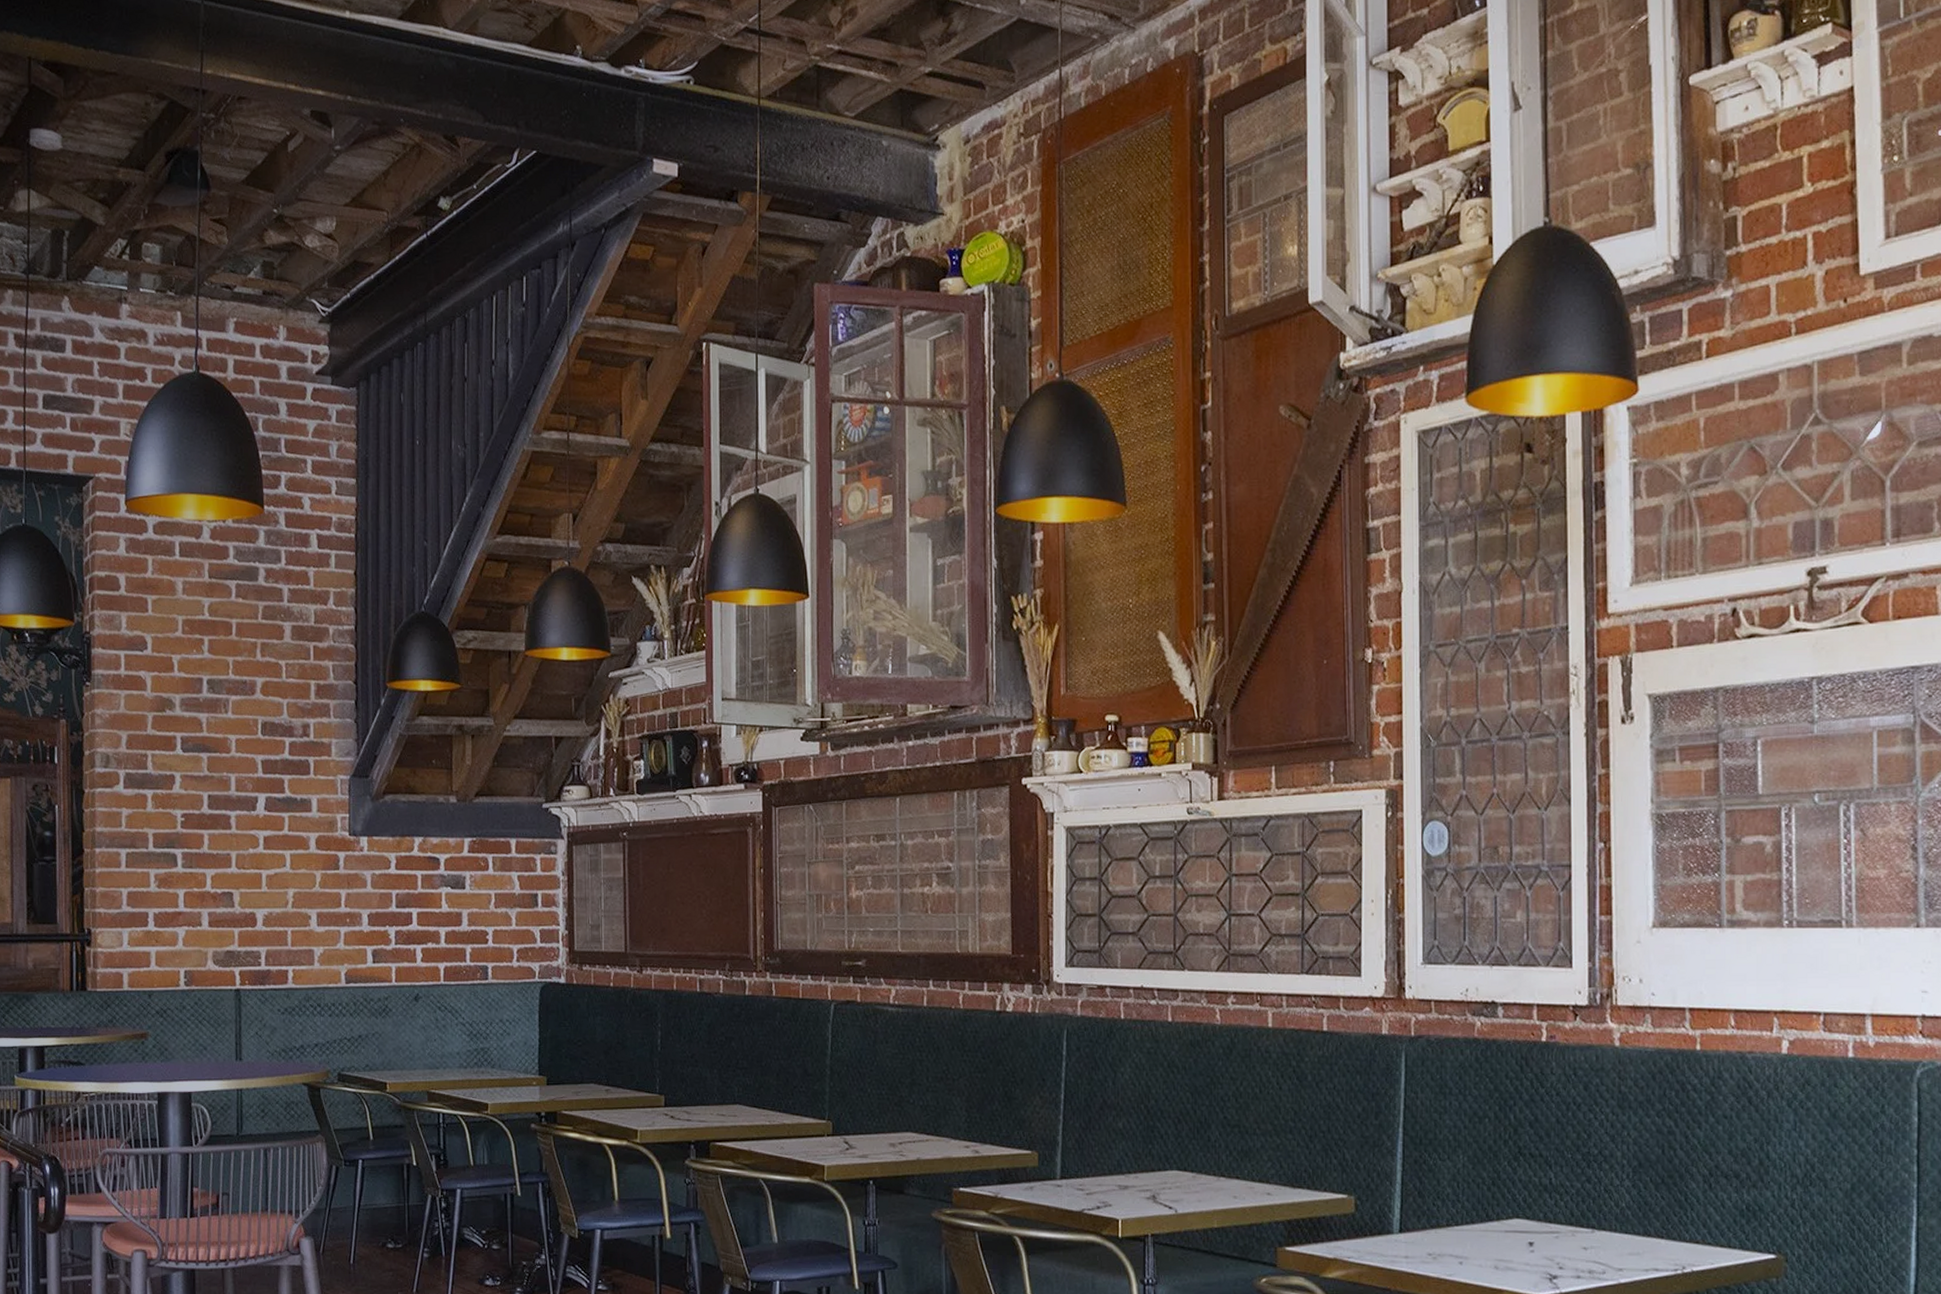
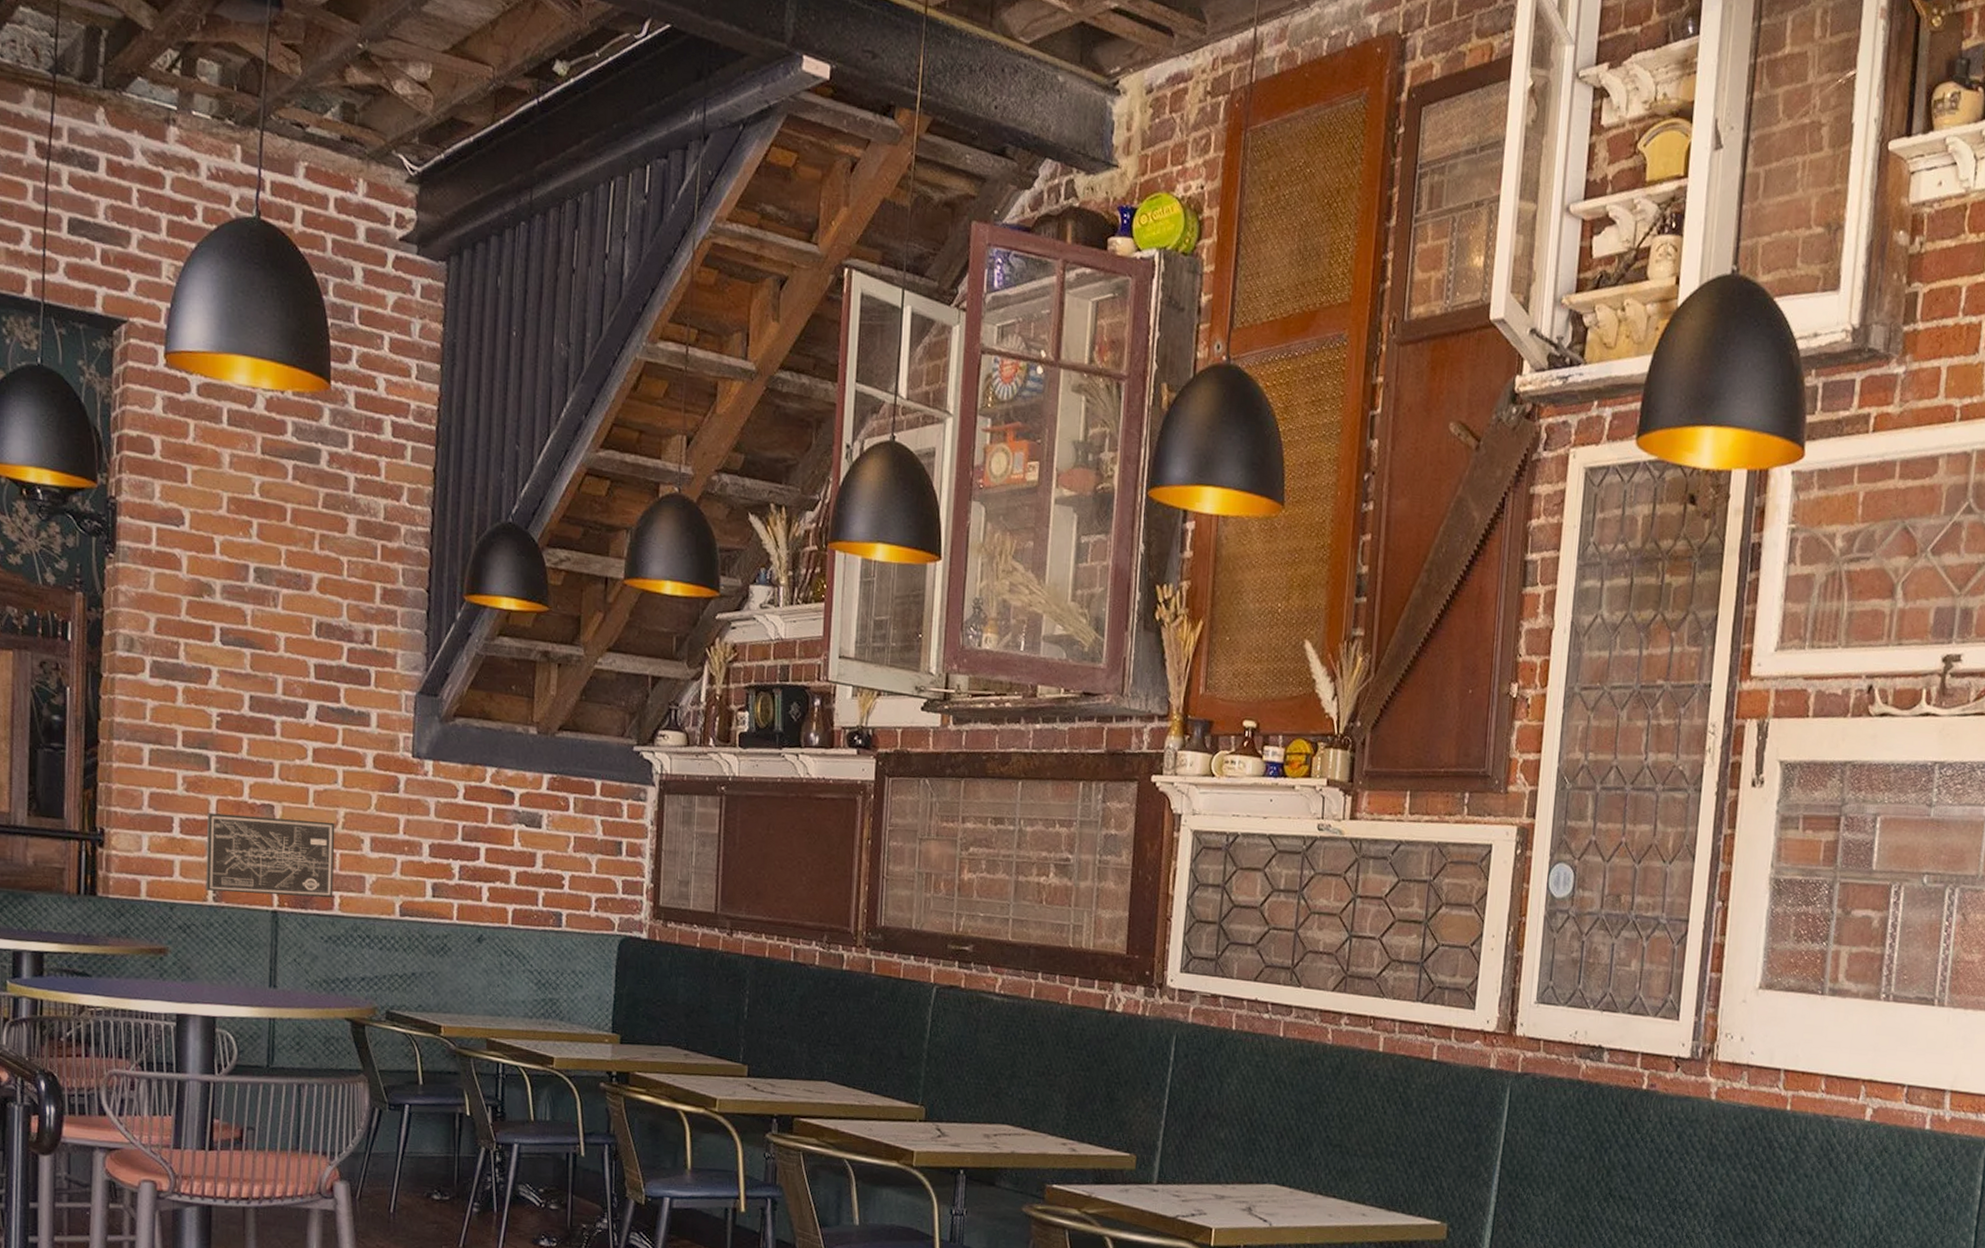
wall art: none [177,903,287,976] -> present [206,812,335,899]

